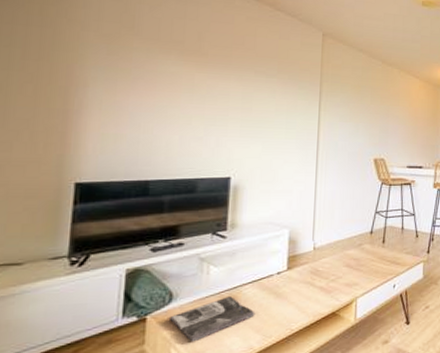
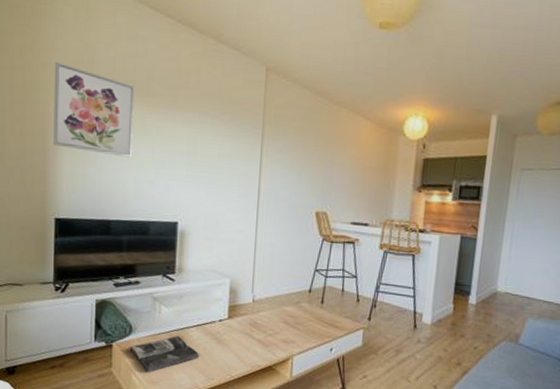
wall art: none [78,21,183,115] -> present [53,62,135,158]

